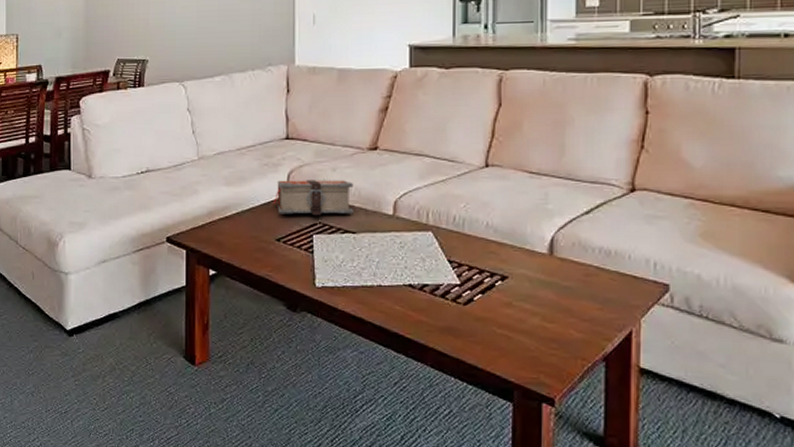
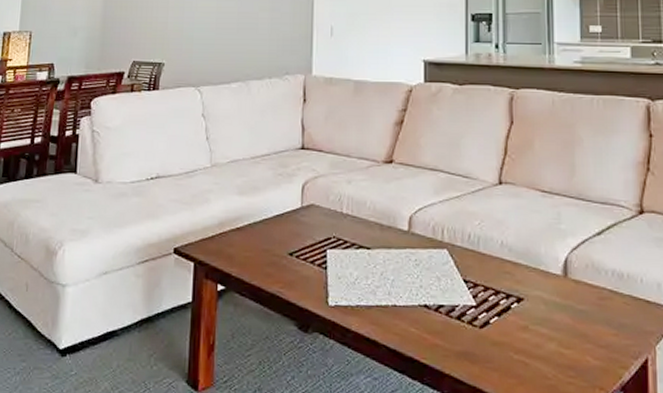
bible: present [273,180,354,216] -> none [286,191,369,230]

